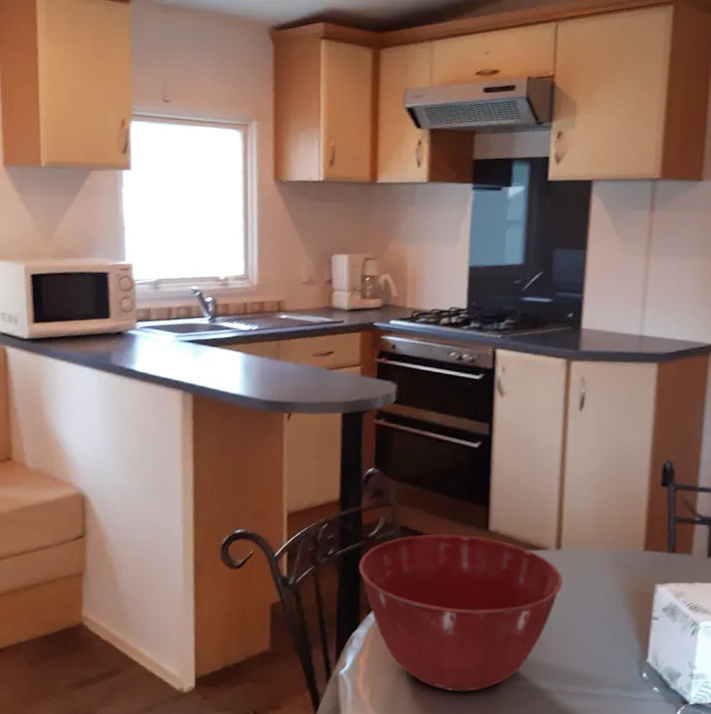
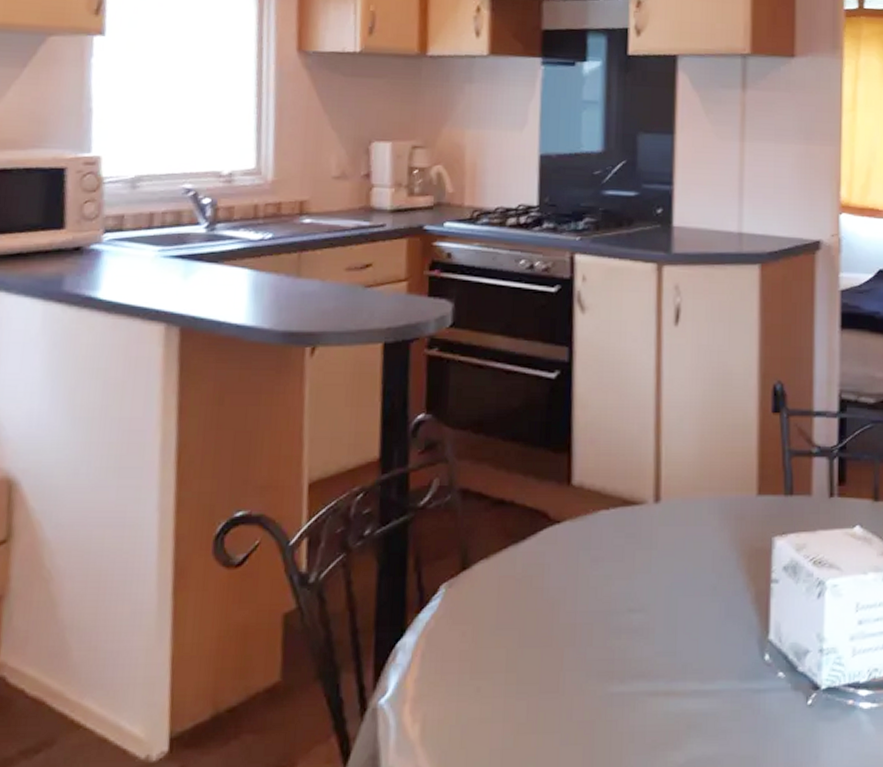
mixing bowl: present [358,534,563,692] -> none [405,493,665,710]

